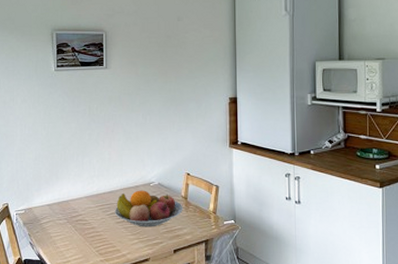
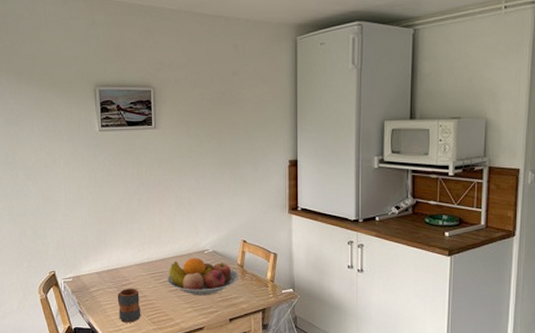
mug: none [66,220,89,254] -> present [117,289,141,323]

